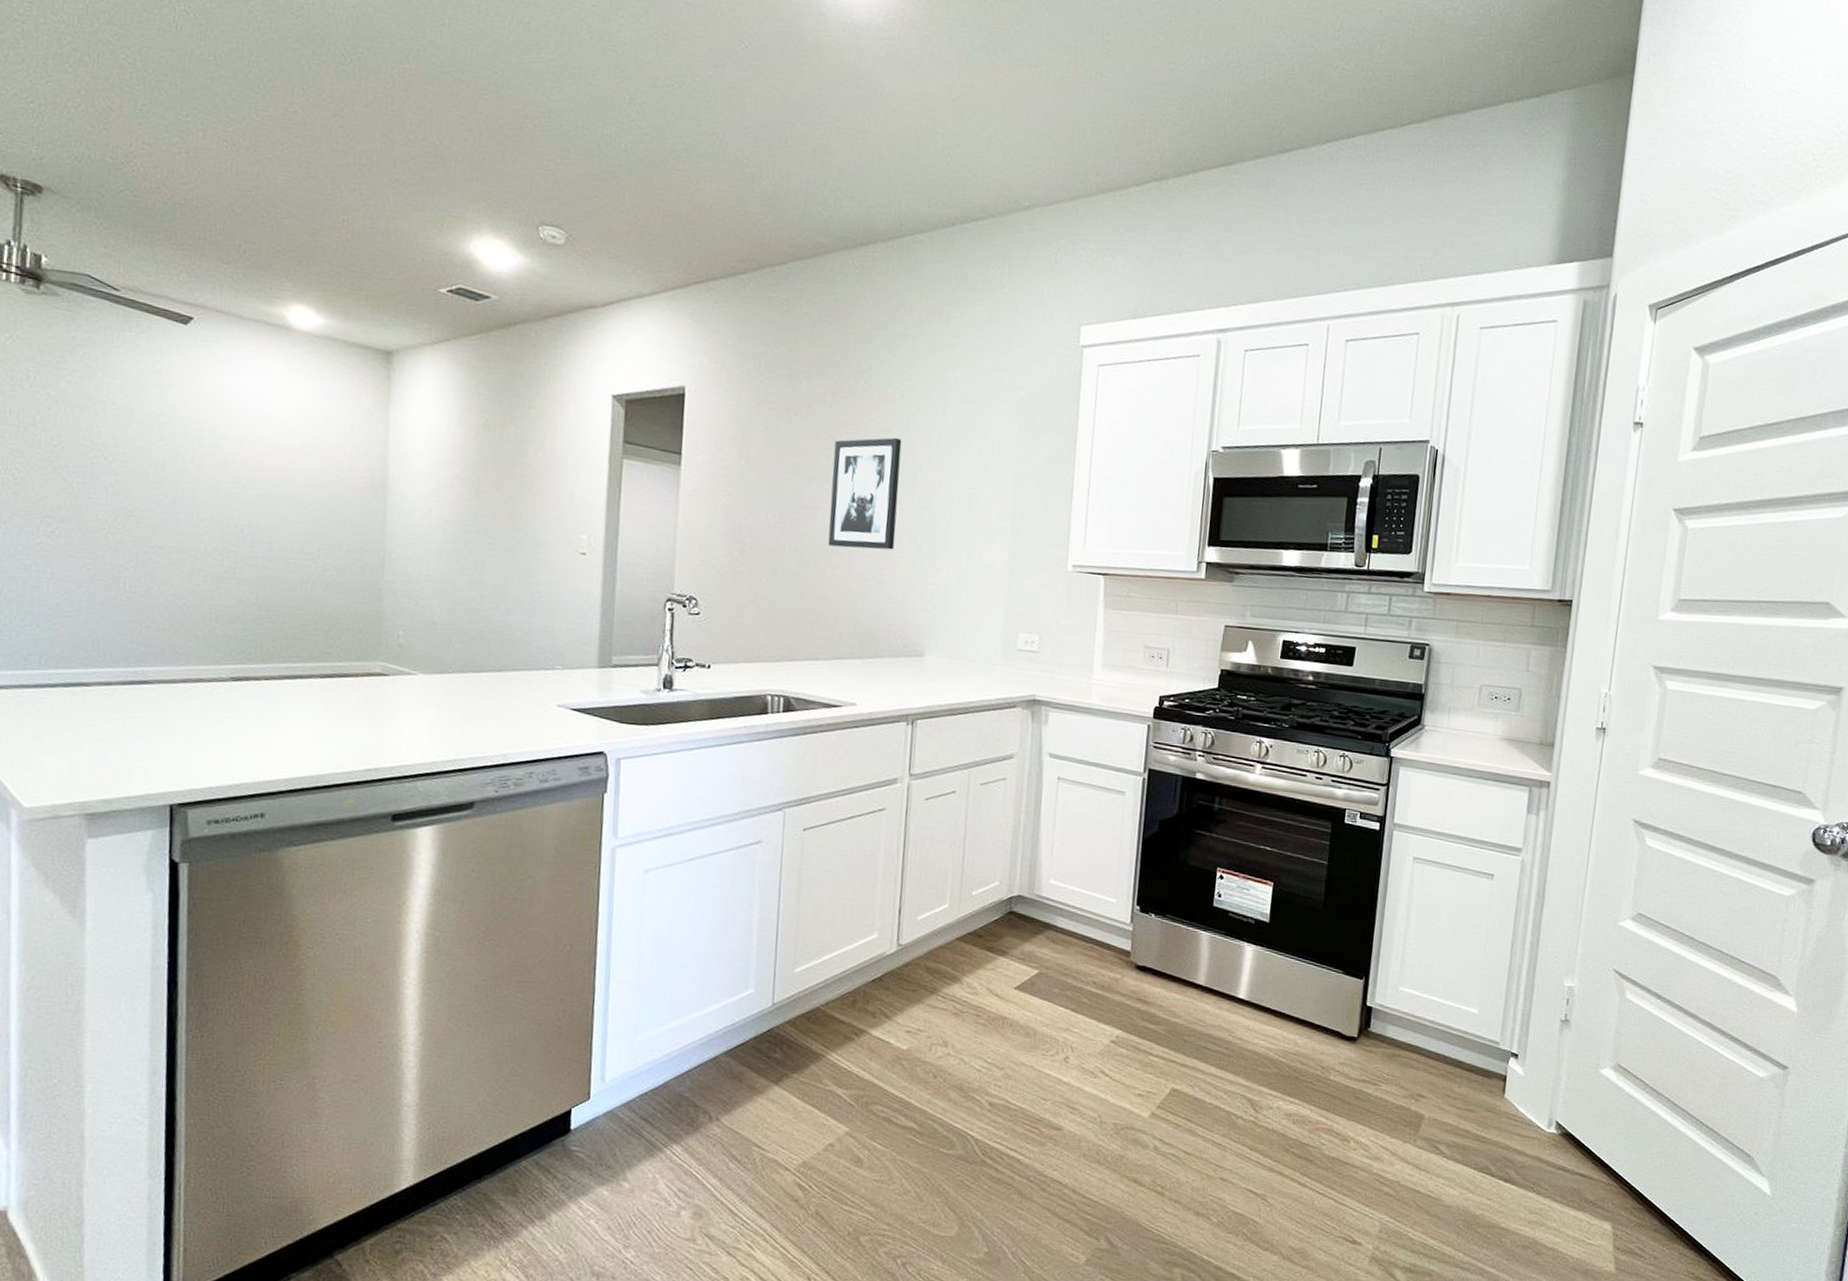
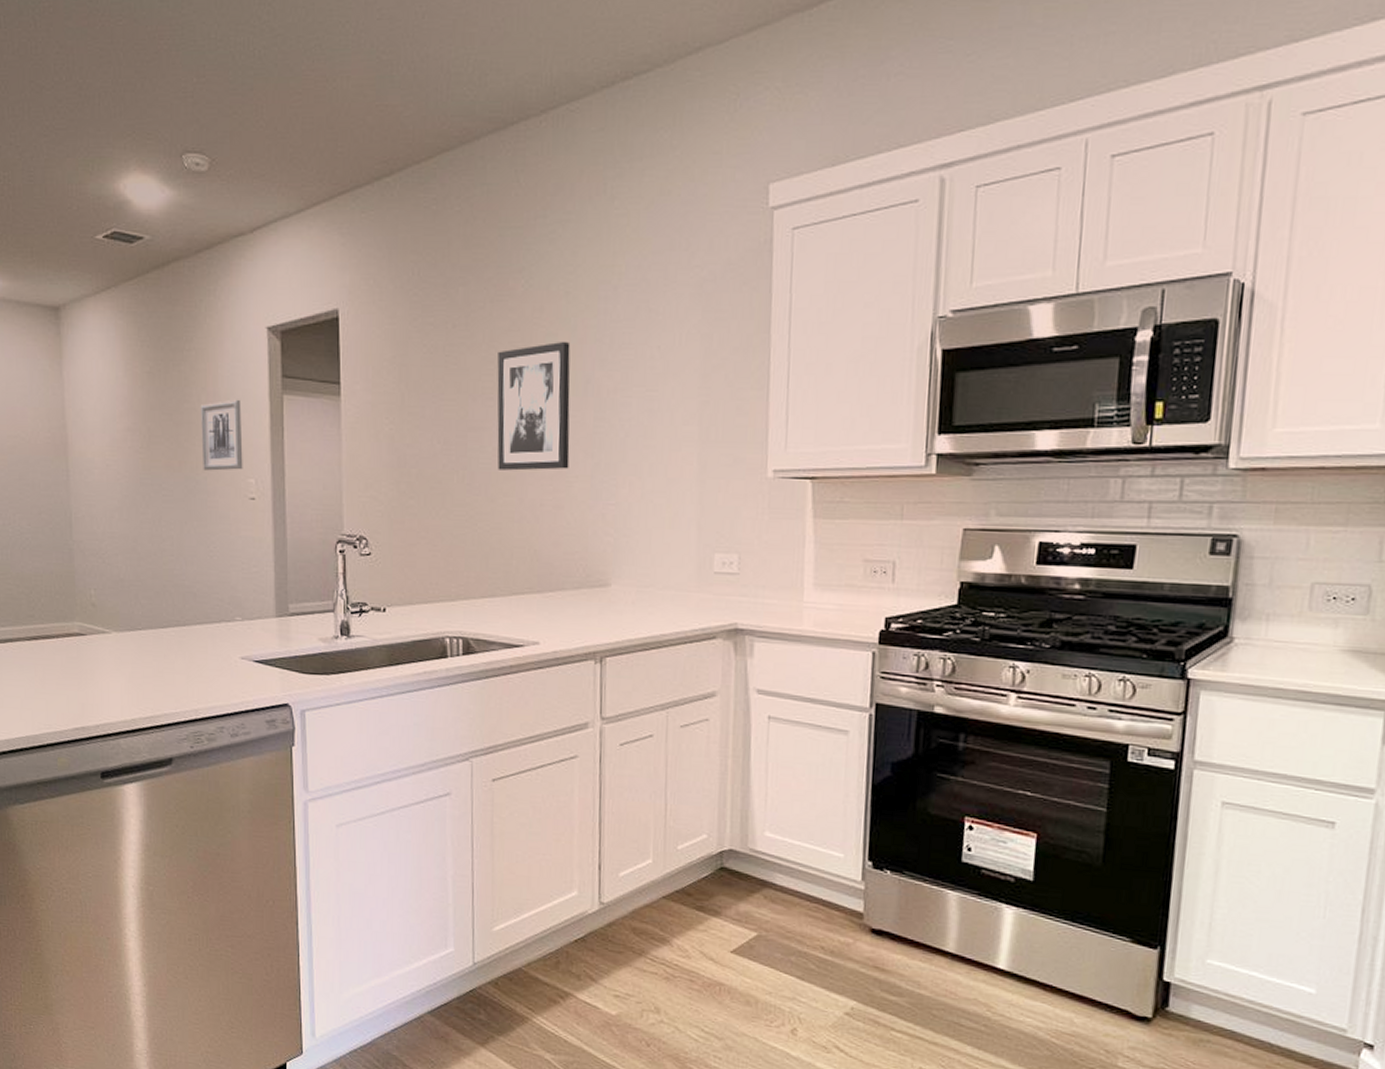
wall art: none [533,458,579,526] -> present [200,399,243,471]

